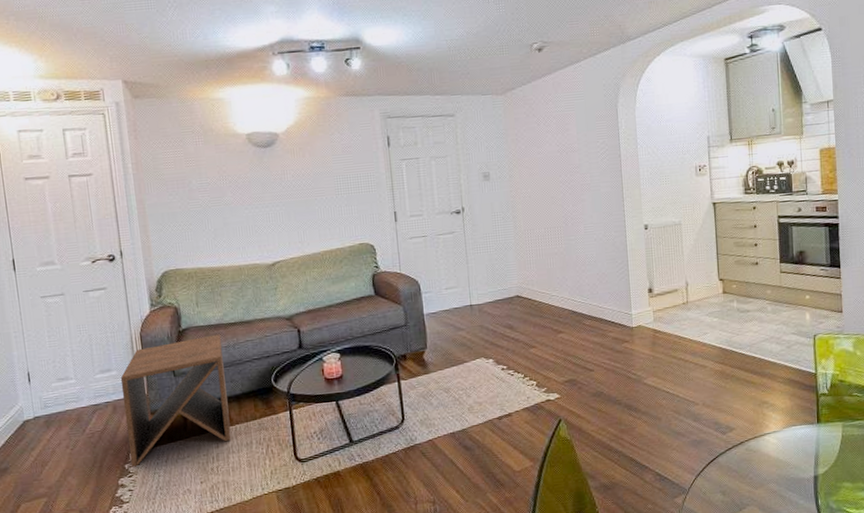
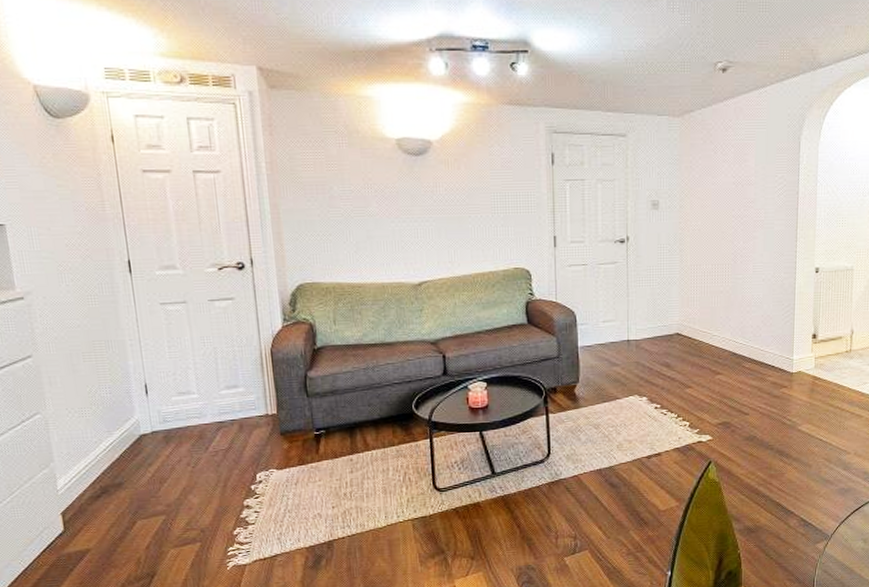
side table: present [120,334,231,467] -> none [248,355,367,489]

